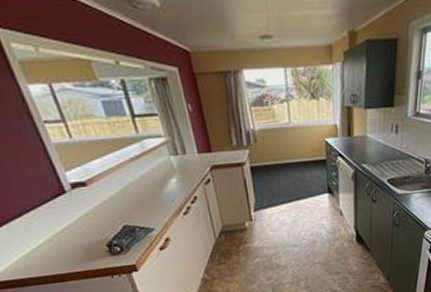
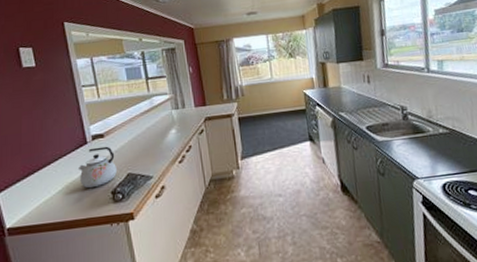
kettle: none [60,196,110,241] -> present [79,146,117,188]

